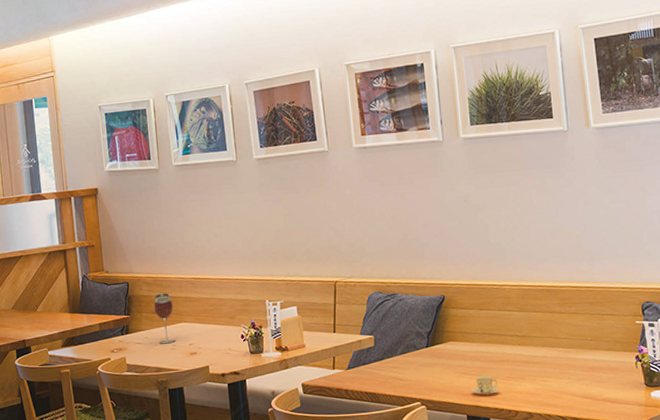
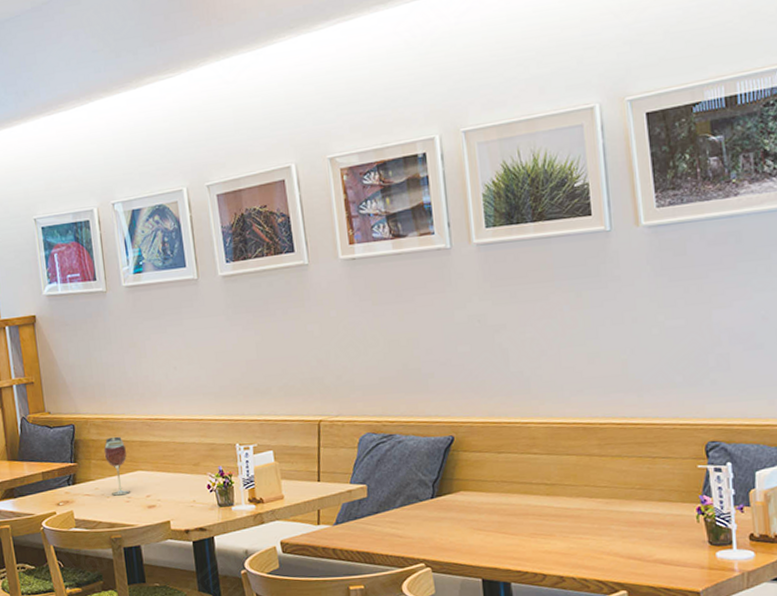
cup and saucer: present [470,375,500,396] -> none [486,532,523,556]

